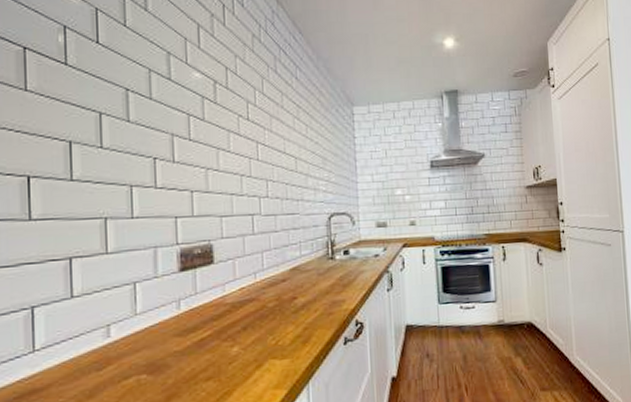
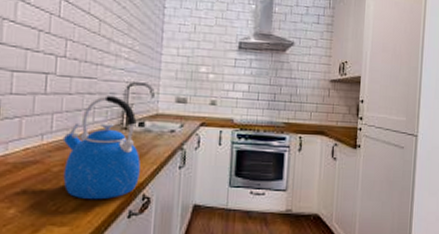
kettle: none [274,228,350,331] -> present [62,96,141,200]

